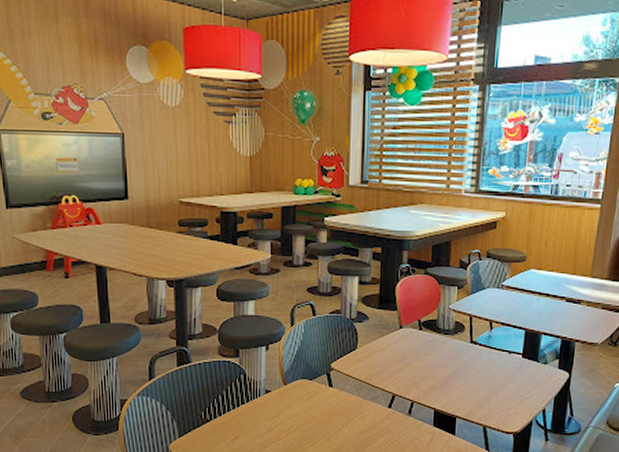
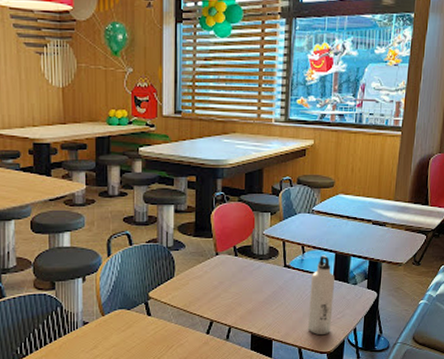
water bottle: none [493,332,524,414] -> present [307,255,334,335]

